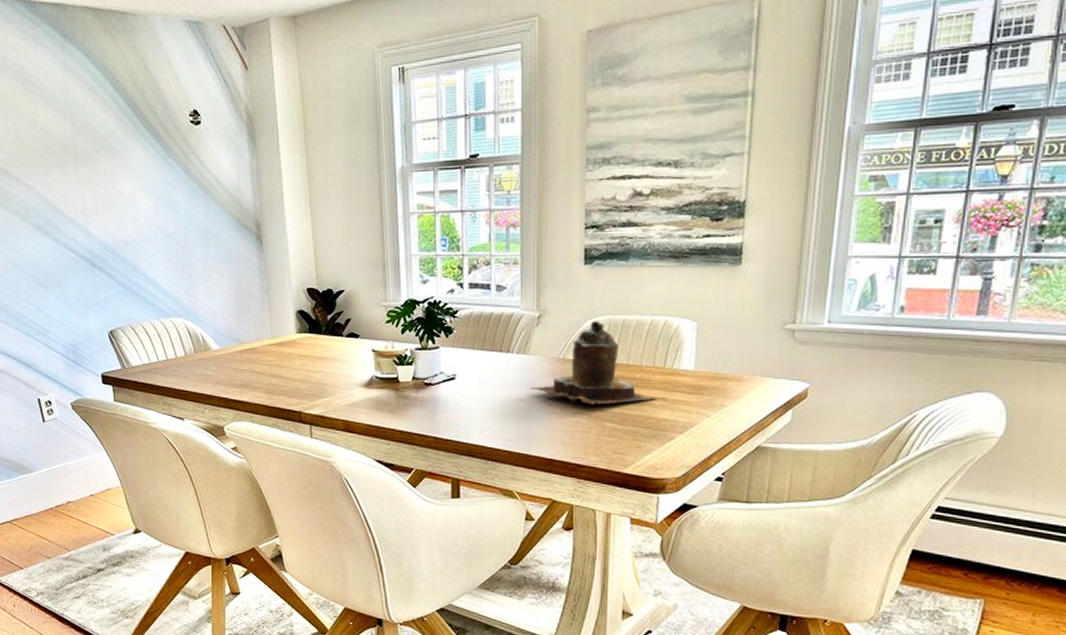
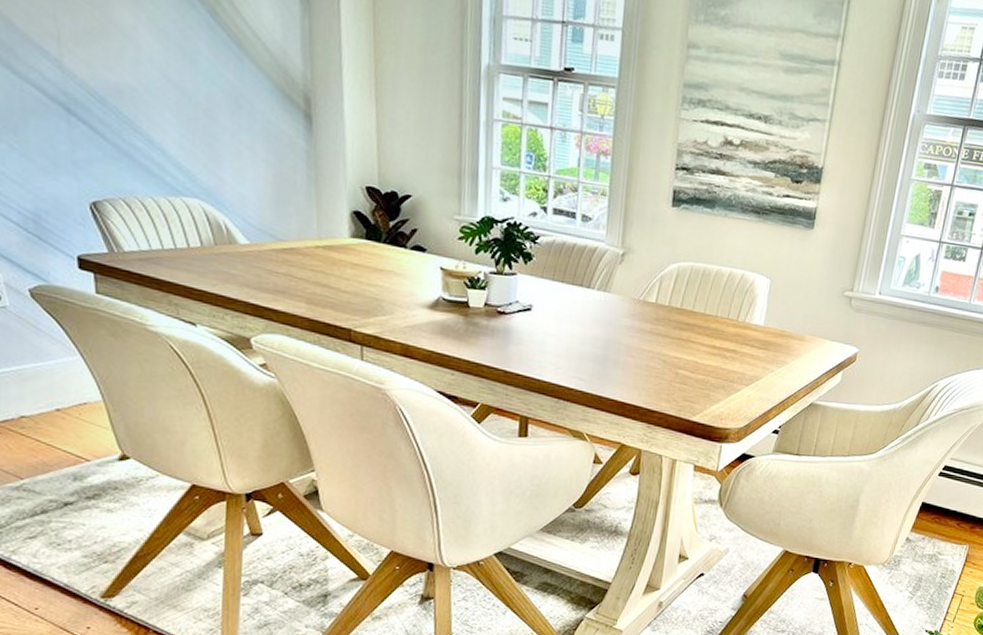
teapot: present [530,321,657,404] -> none [608,266,728,352]

